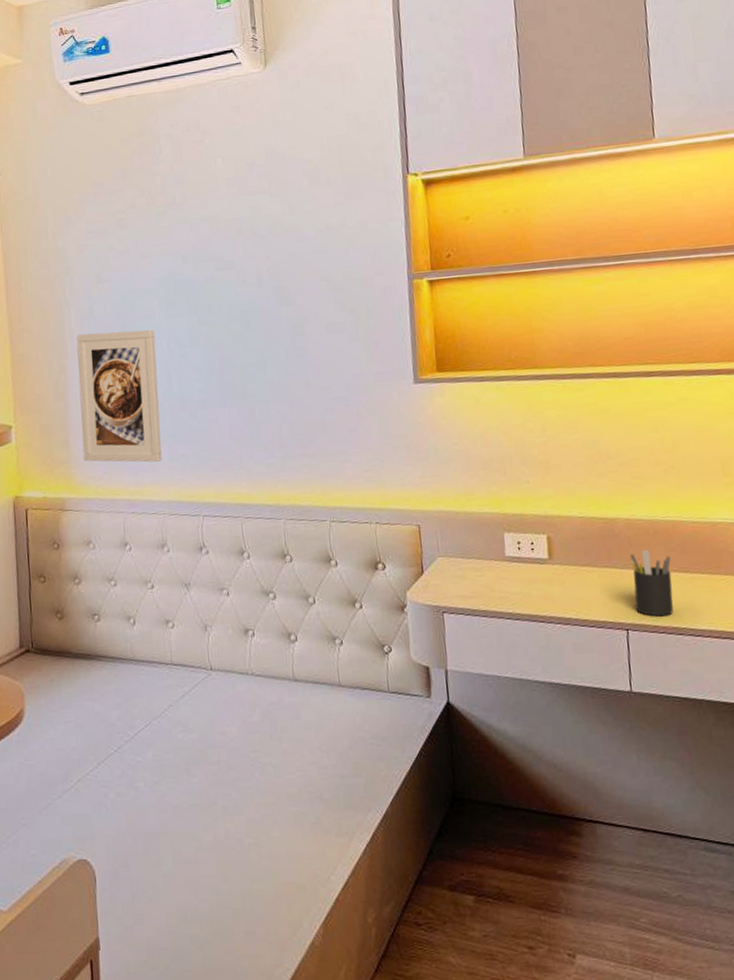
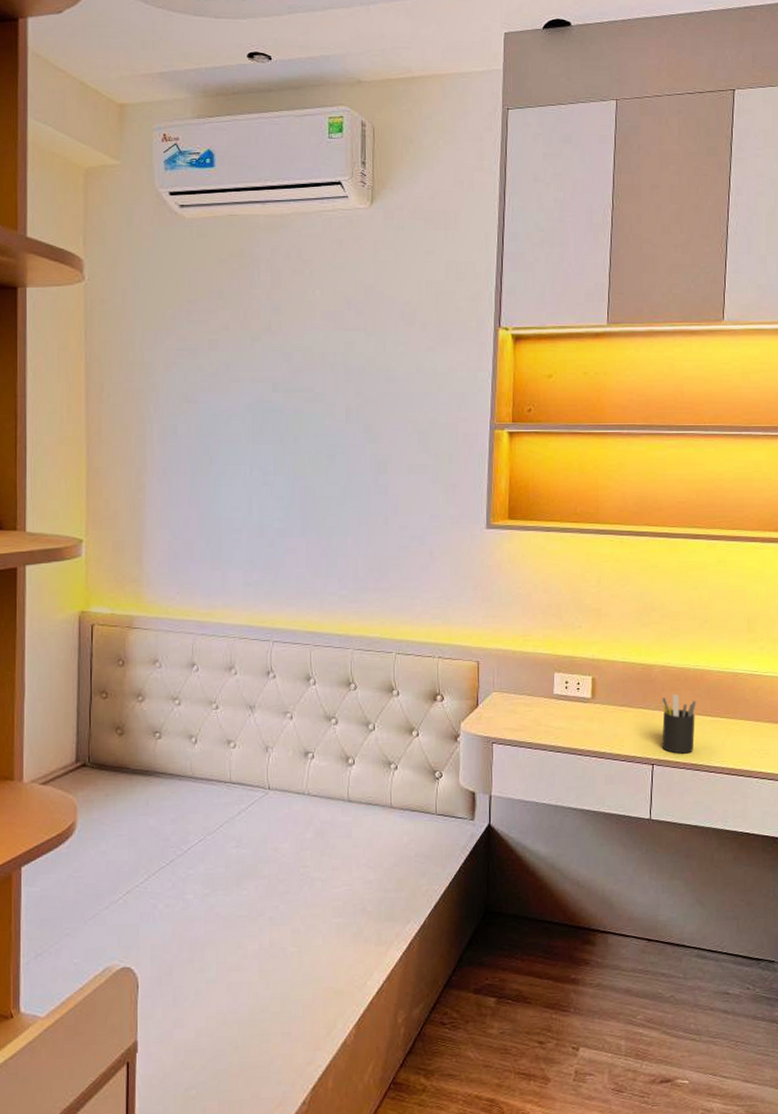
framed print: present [76,329,162,463] -> none [156,453,239,586]

